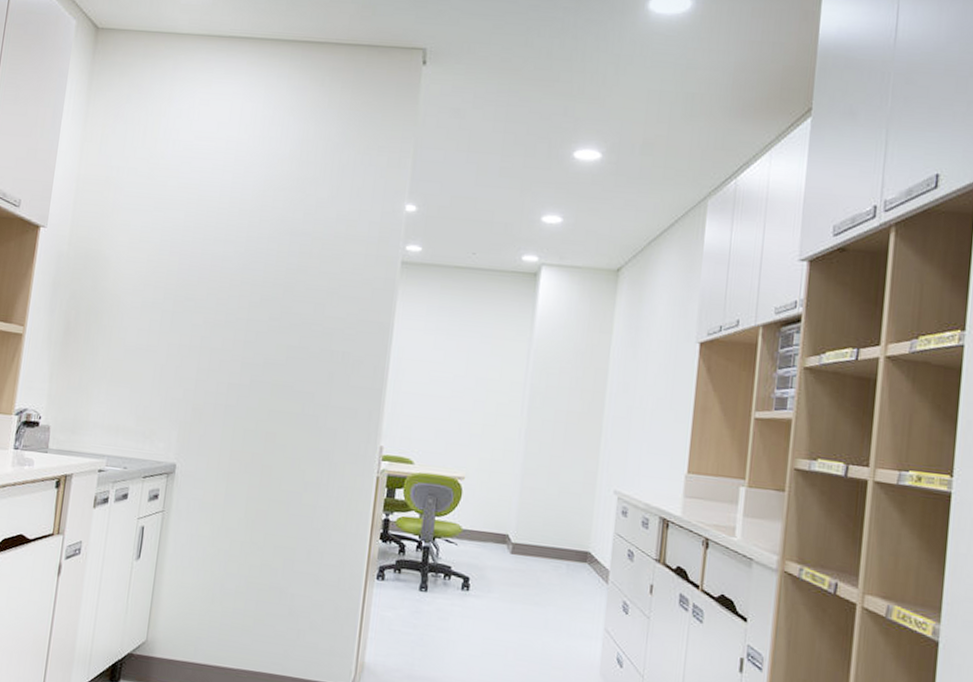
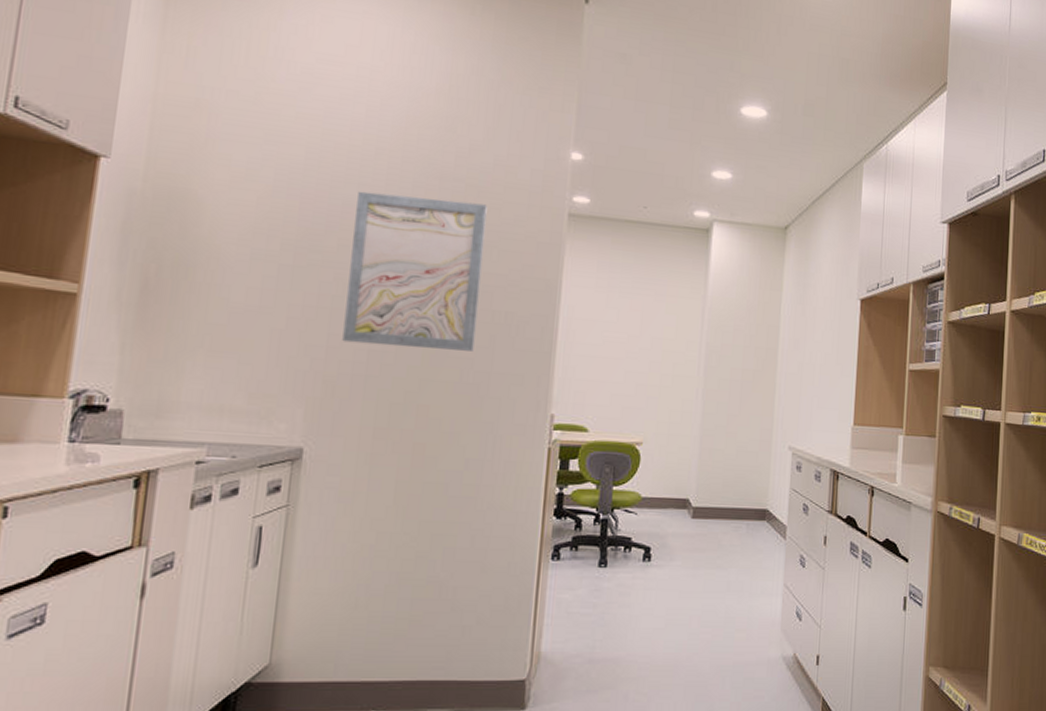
wall art: none [208,247,330,387] -> present [342,191,488,351]

